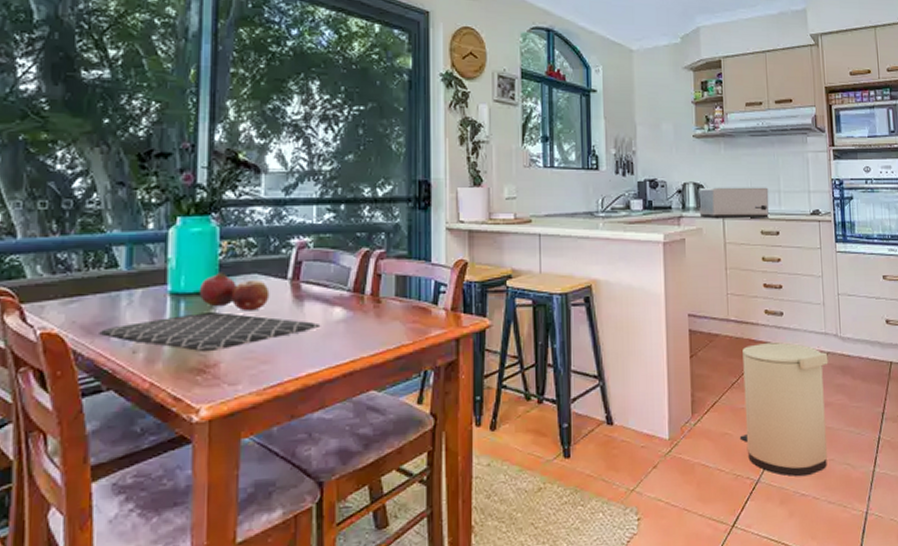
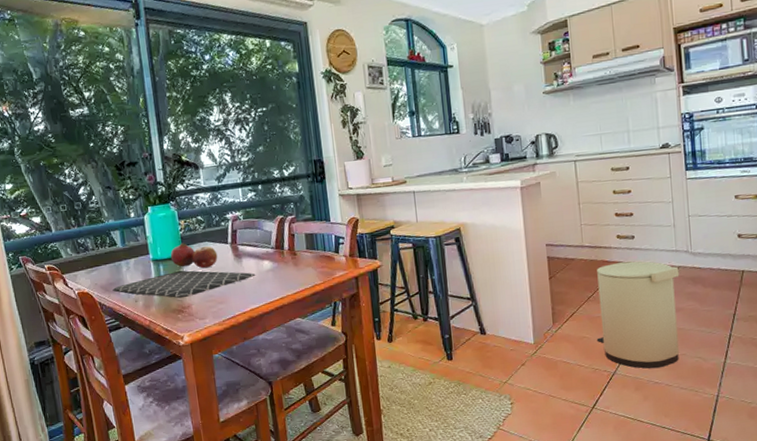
toaster: present [699,187,770,219] -> none [551,129,619,163]

